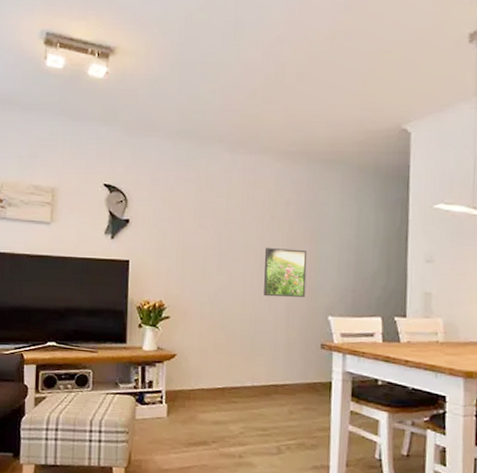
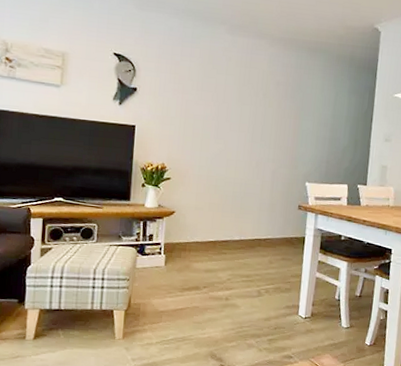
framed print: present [264,247,308,298] -> none [253,120,292,166]

